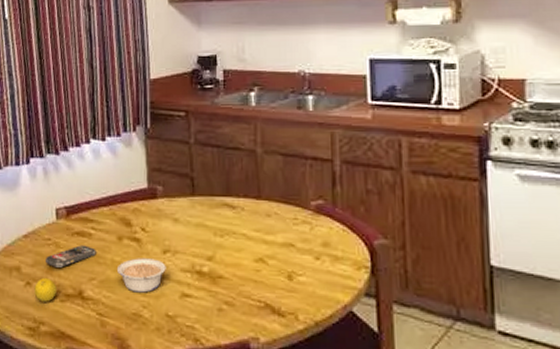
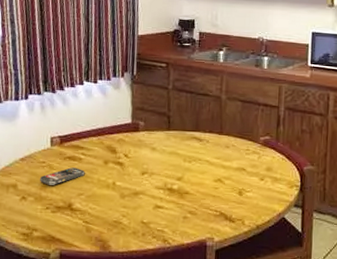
fruit: present [34,277,57,302] -> none [29,193,49,213]
legume: present [117,258,166,293] -> none [102,178,144,205]

